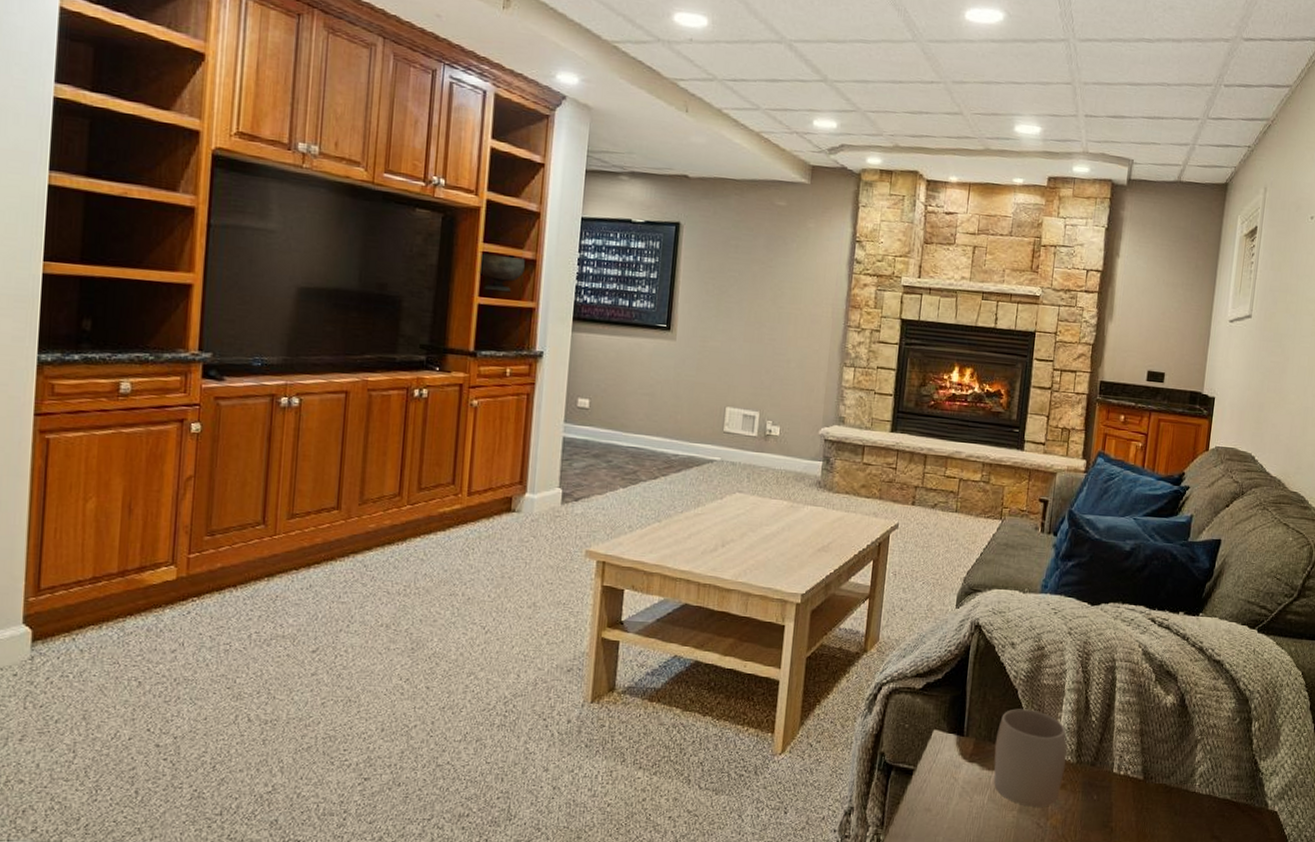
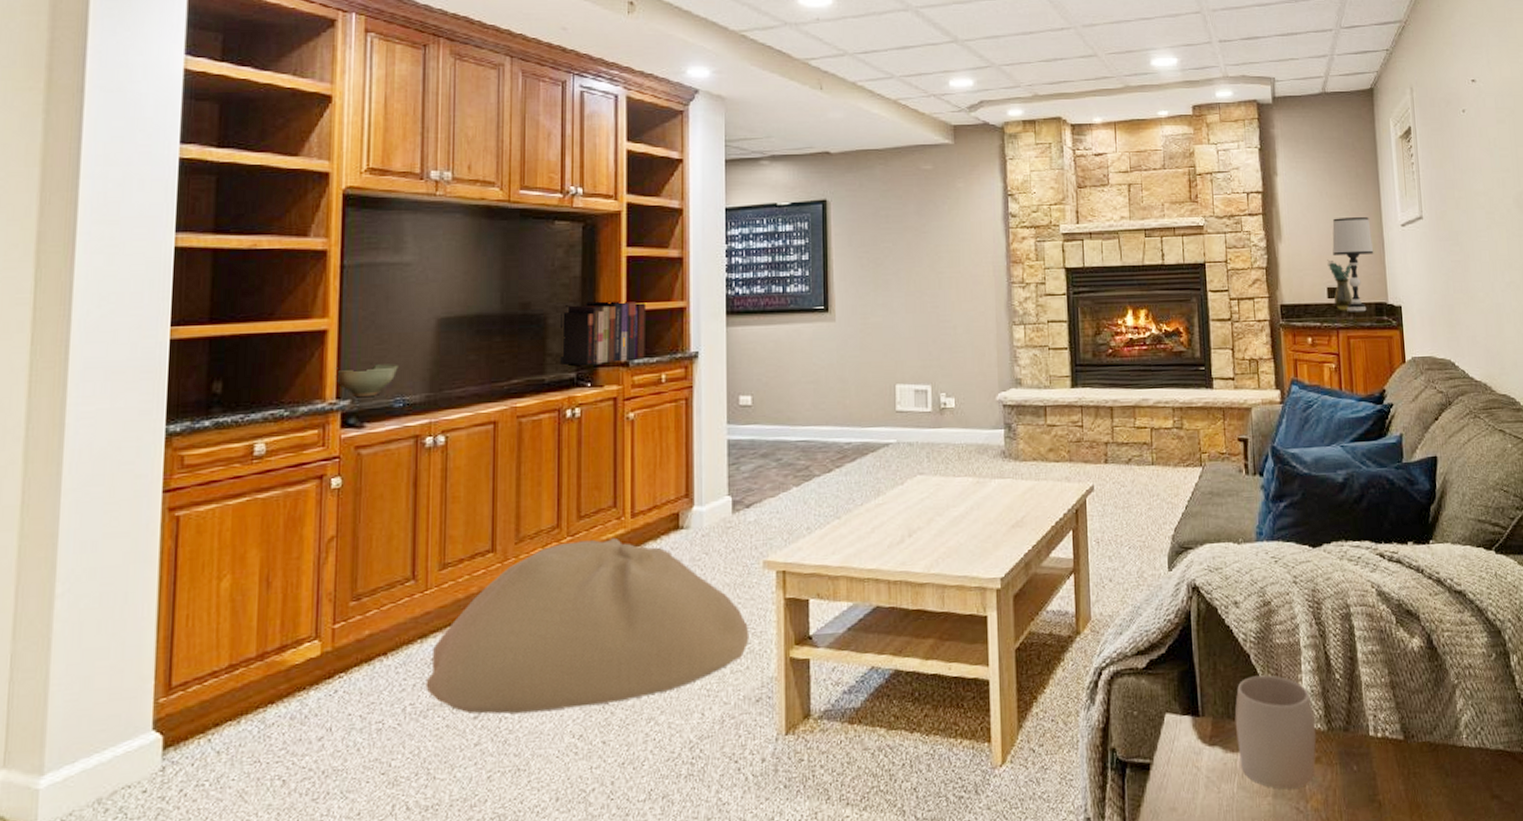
bowl: none [198,321,259,353] -> present [335,364,398,397]
beanbag: none [270,510,567,655] -> present [426,537,750,714]
books: none [412,290,498,352] -> present [560,301,647,366]
decorative bowl: present [478,253,525,293] -> none [624,257,671,296]
vase: none [1151,344,1175,395] -> present [1327,259,1353,311]
table lamp: none [1159,305,1200,398] -> present [1332,217,1374,312]

